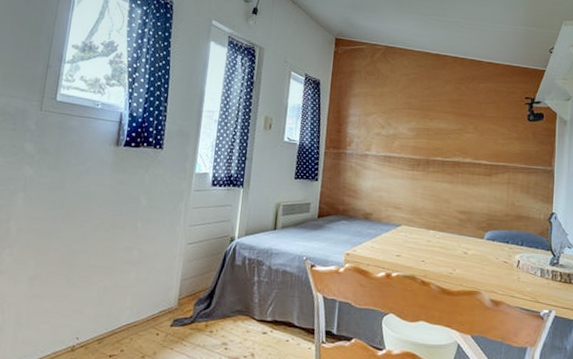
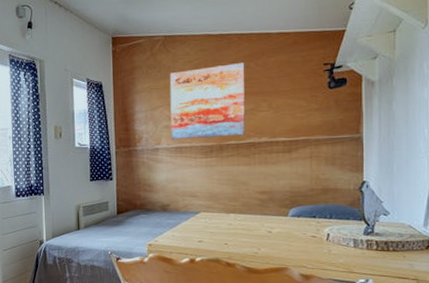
wall art: none [381,82,457,154] -> present [169,63,245,139]

